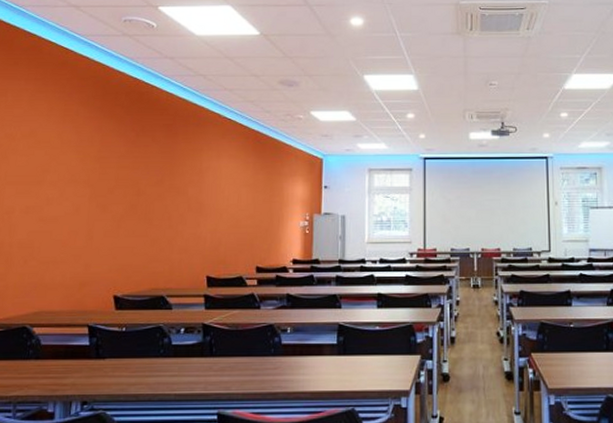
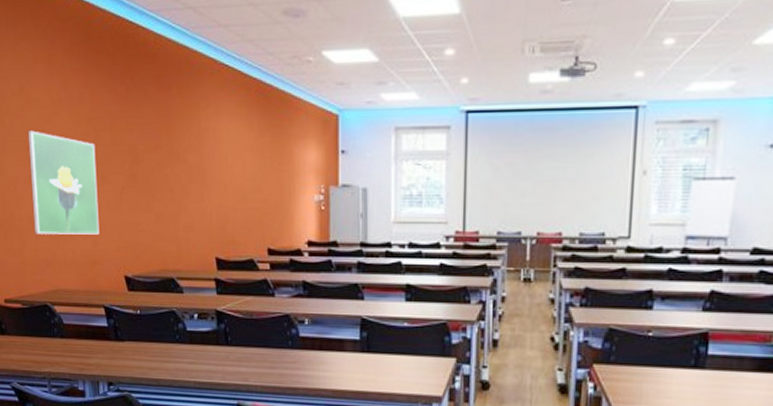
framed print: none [24,167,99,259] -> present [27,130,100,235]

